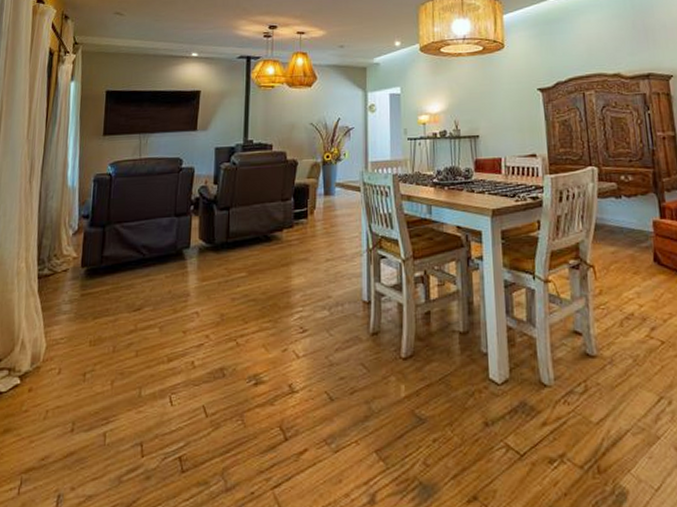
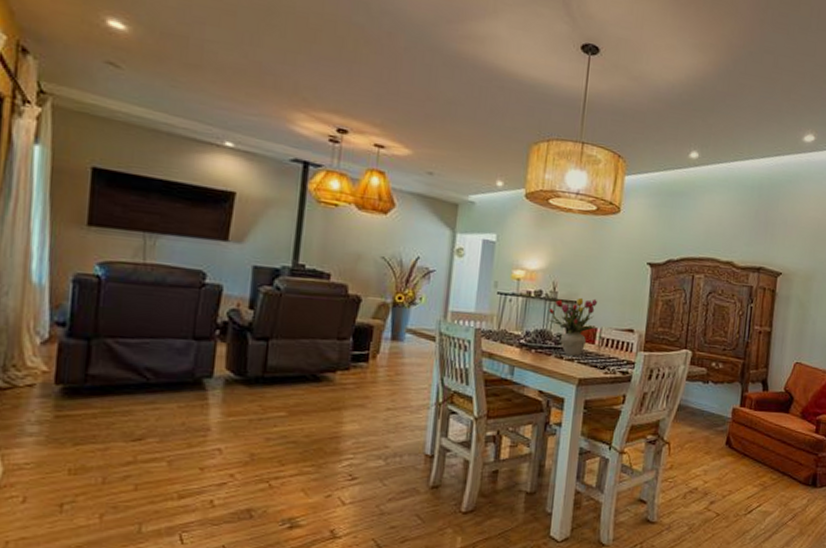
flower arrangement: none [454,130,500,189] -> present [546,297,597,357]

